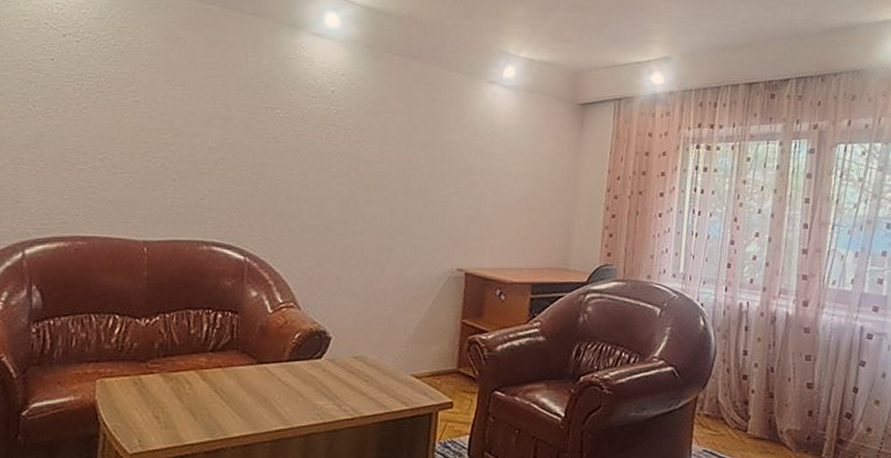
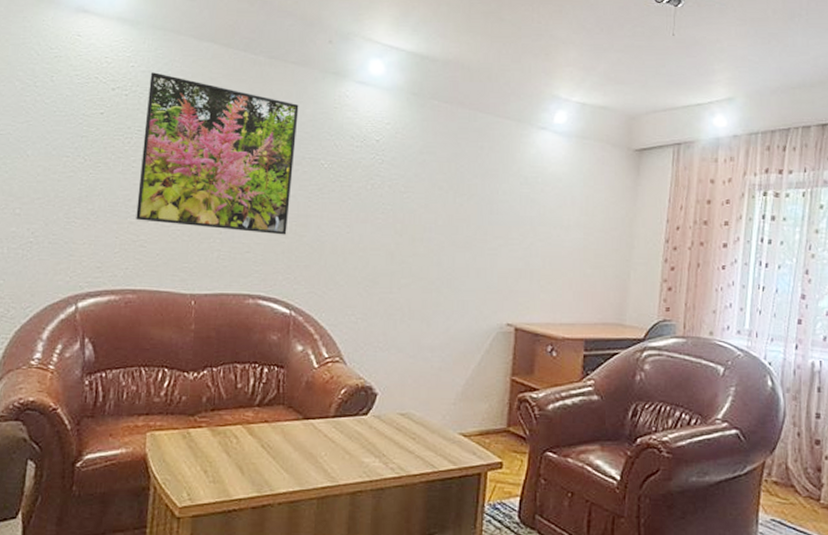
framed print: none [86,19,255,183] -> present [136,72,299,235]

